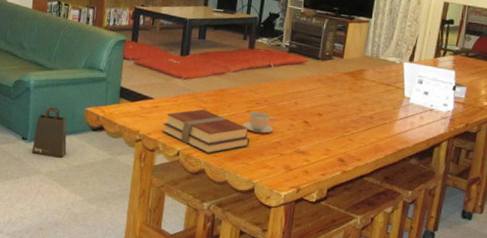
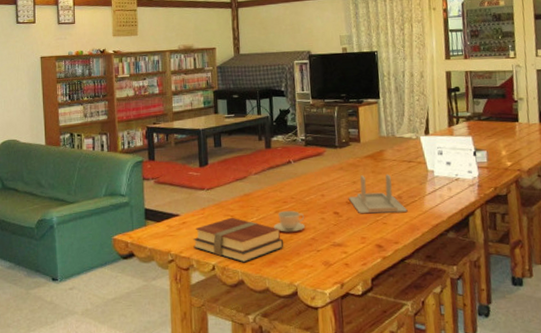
shopping bag: present [32,107,67,158] -> none [64,241,99,294]
napkin holder: none [320,90,376,132] -> present [348,174,408,214]

